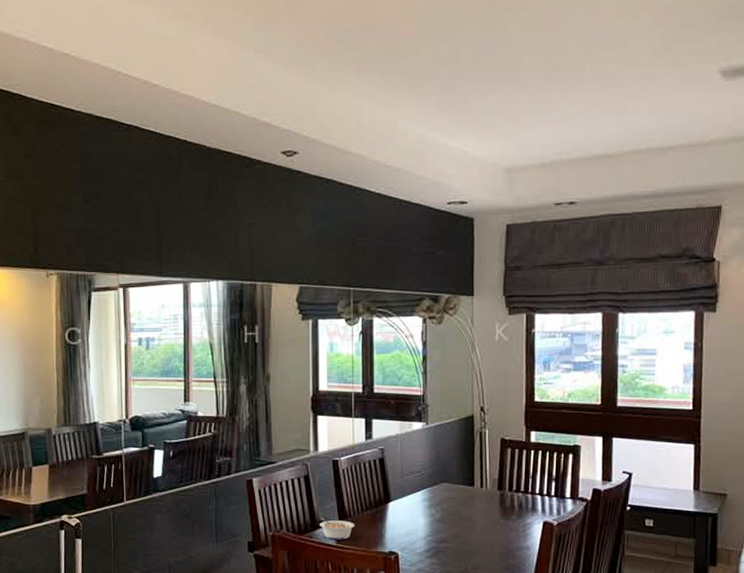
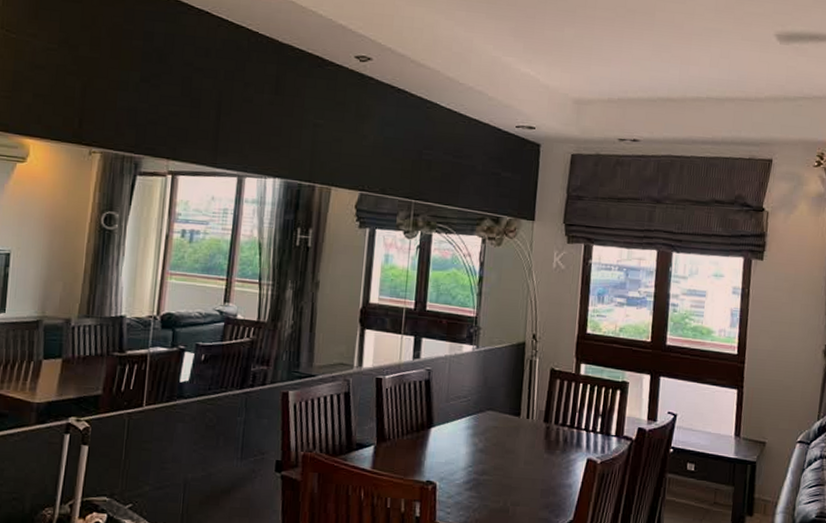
legume: present [320,517,355,540] -> none [356,438,394,465]

